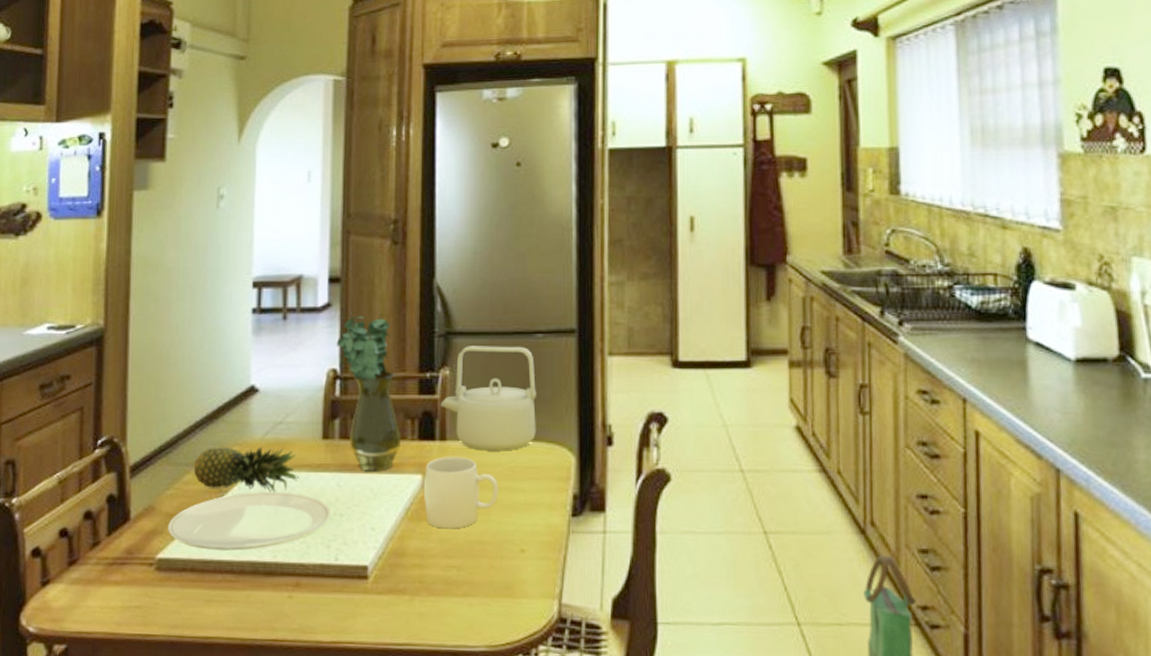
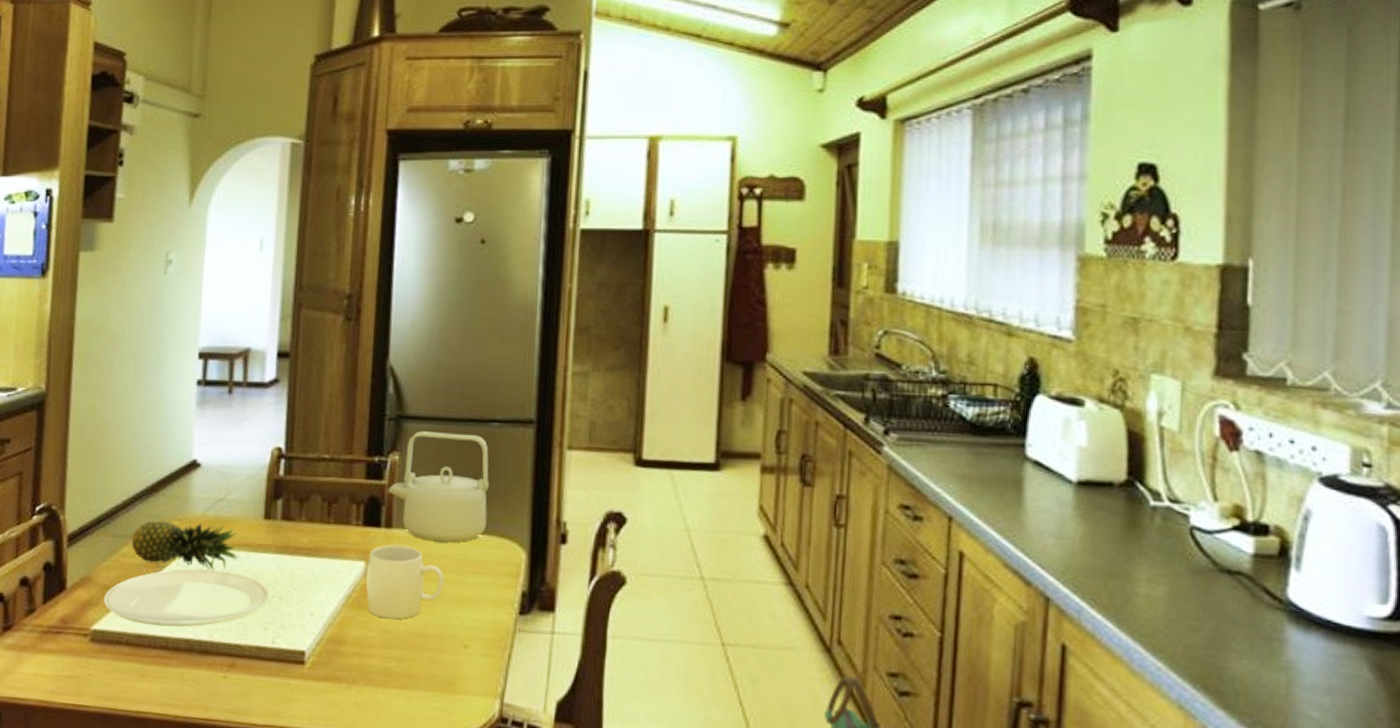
vase: present [336,310,402,471] -> none [282,387,346,555]

